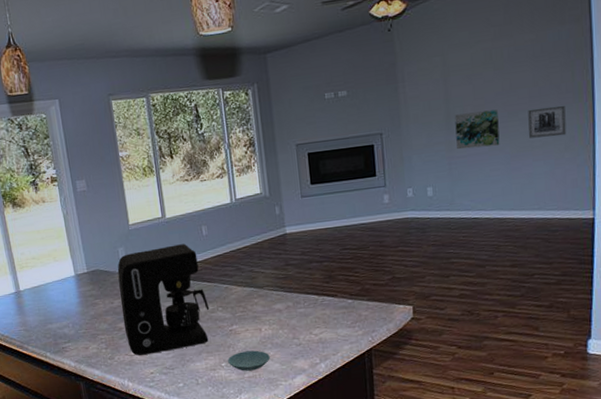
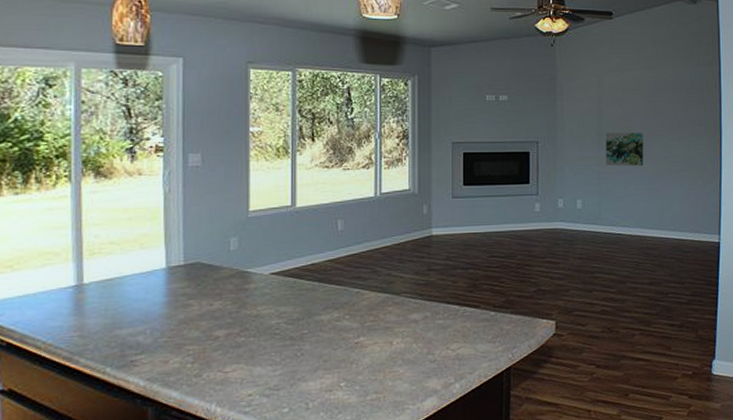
coffee maker: present [117,244,210,356] -> none [222,238,334,372]
saucer: present [228,350,270,371] -> none [349,367,399,393]
wall art: present [528,105,567,138] -> none [668,136,699,164]

